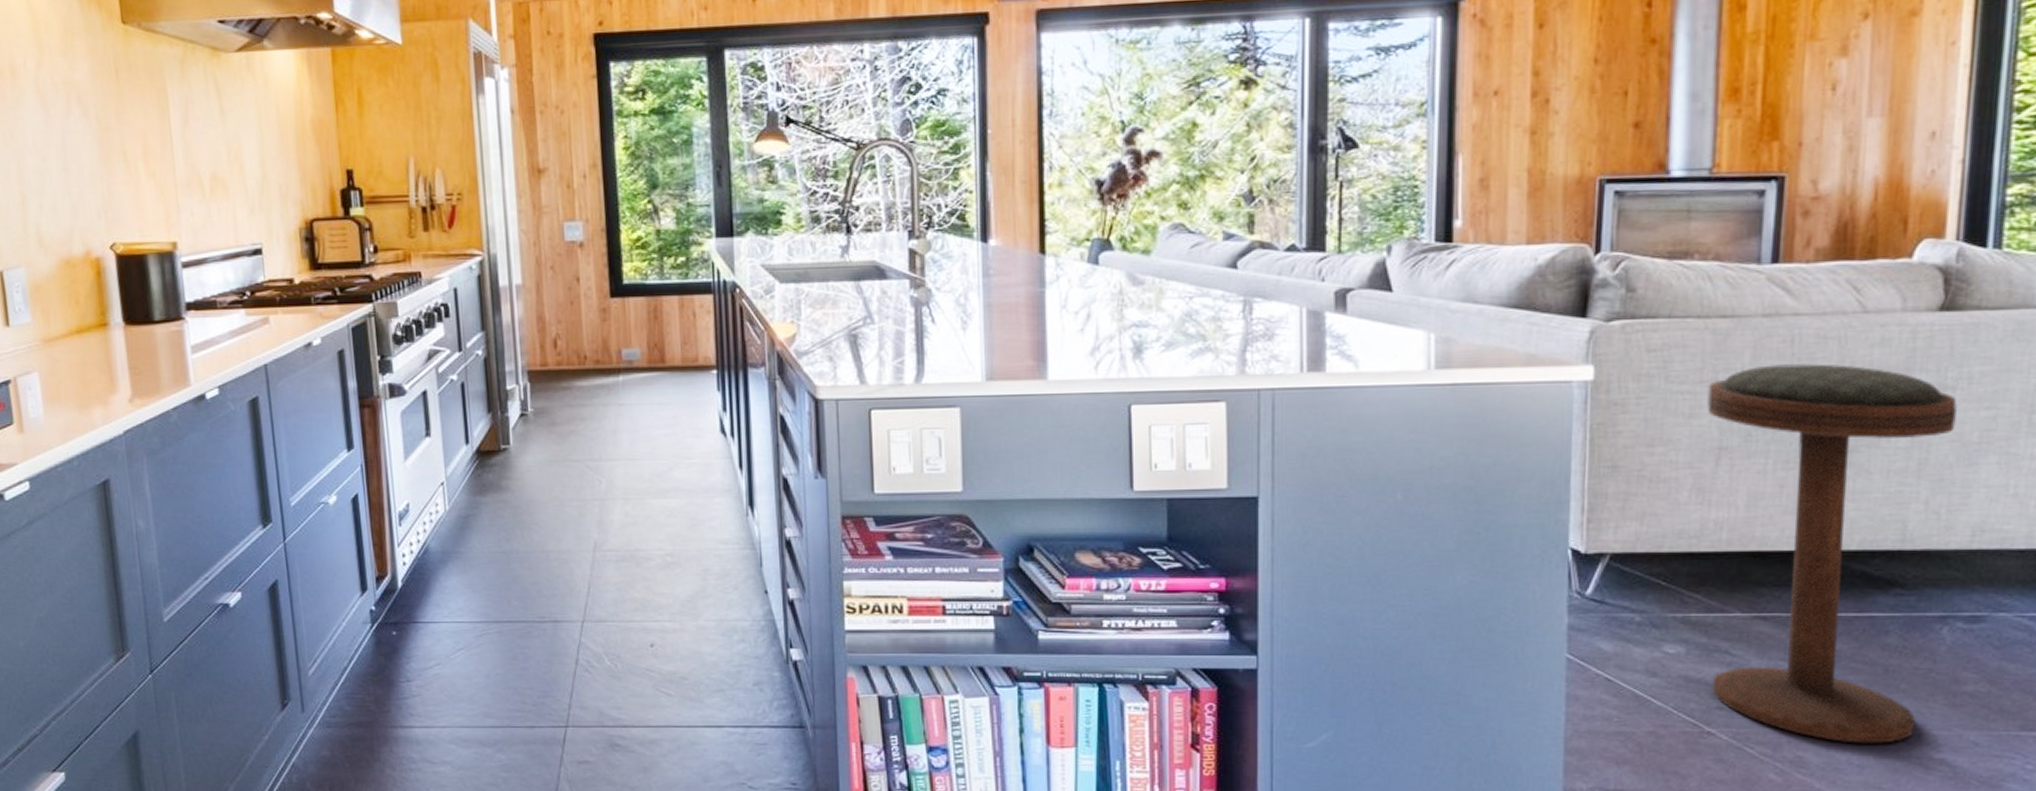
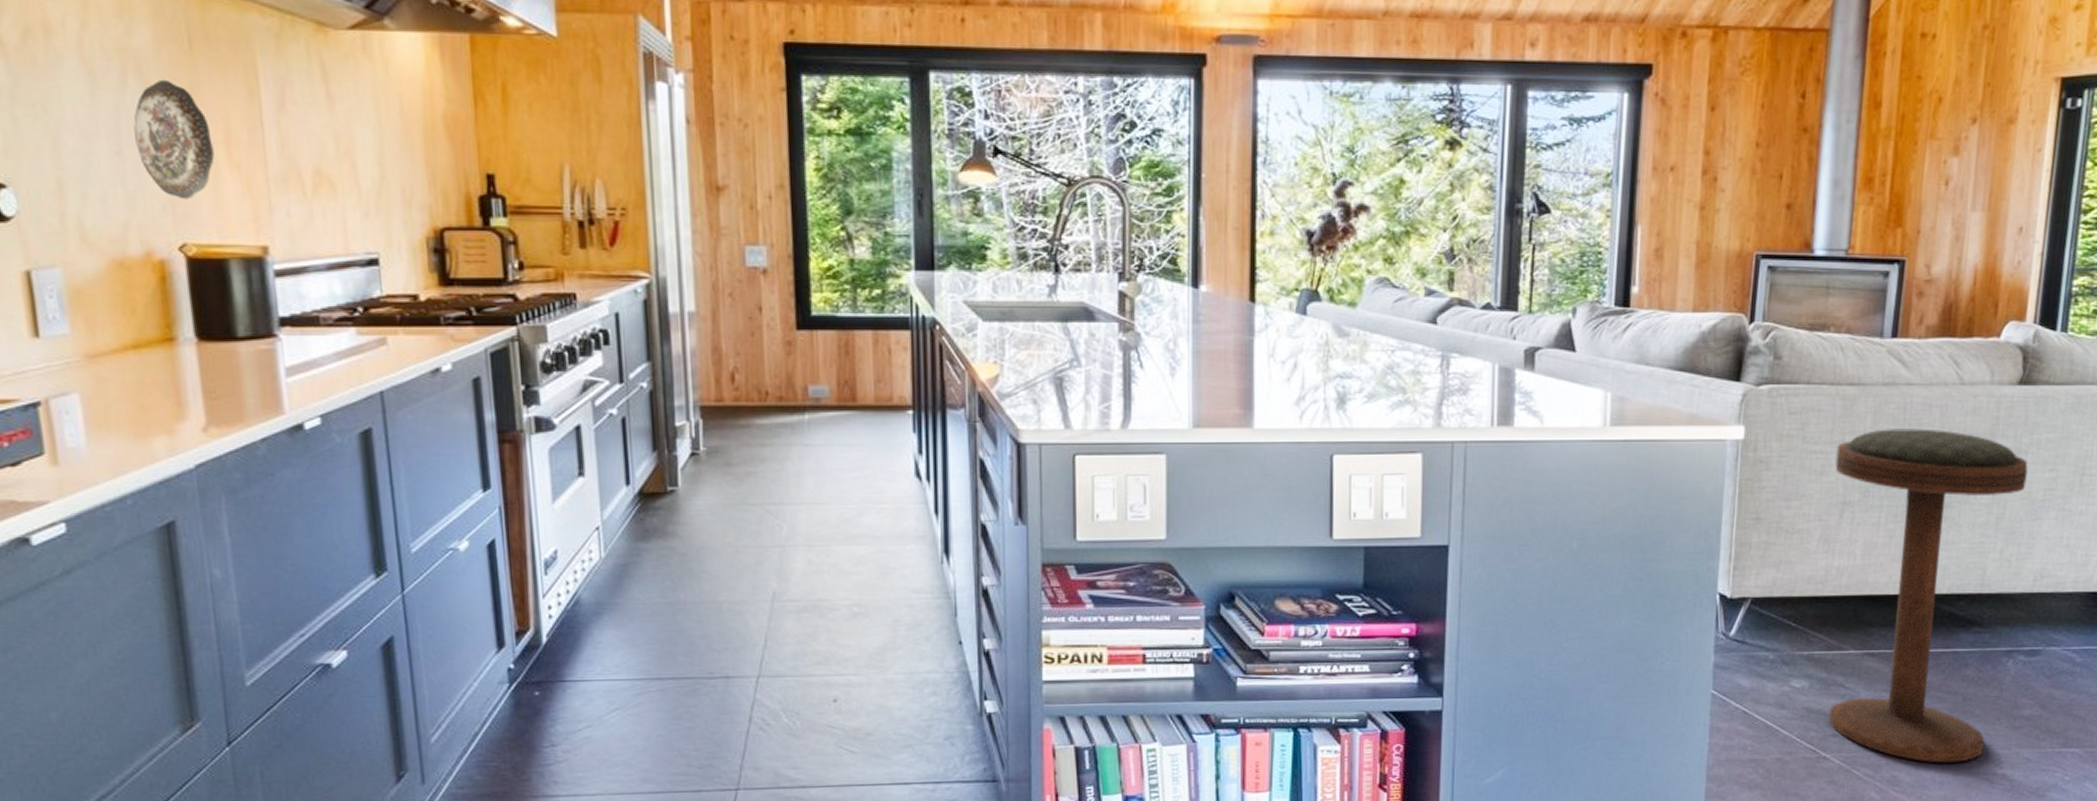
decorative plate: none [76,105,136,206] -> present [133,79,214,200]

